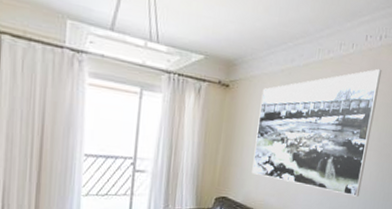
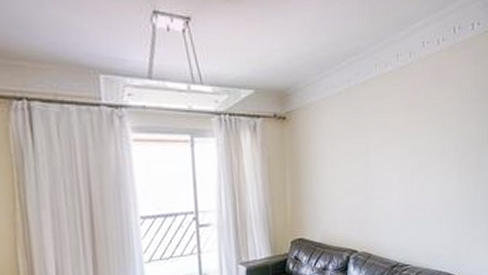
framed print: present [252,68,382,197] -> none [322,74,446,215]

